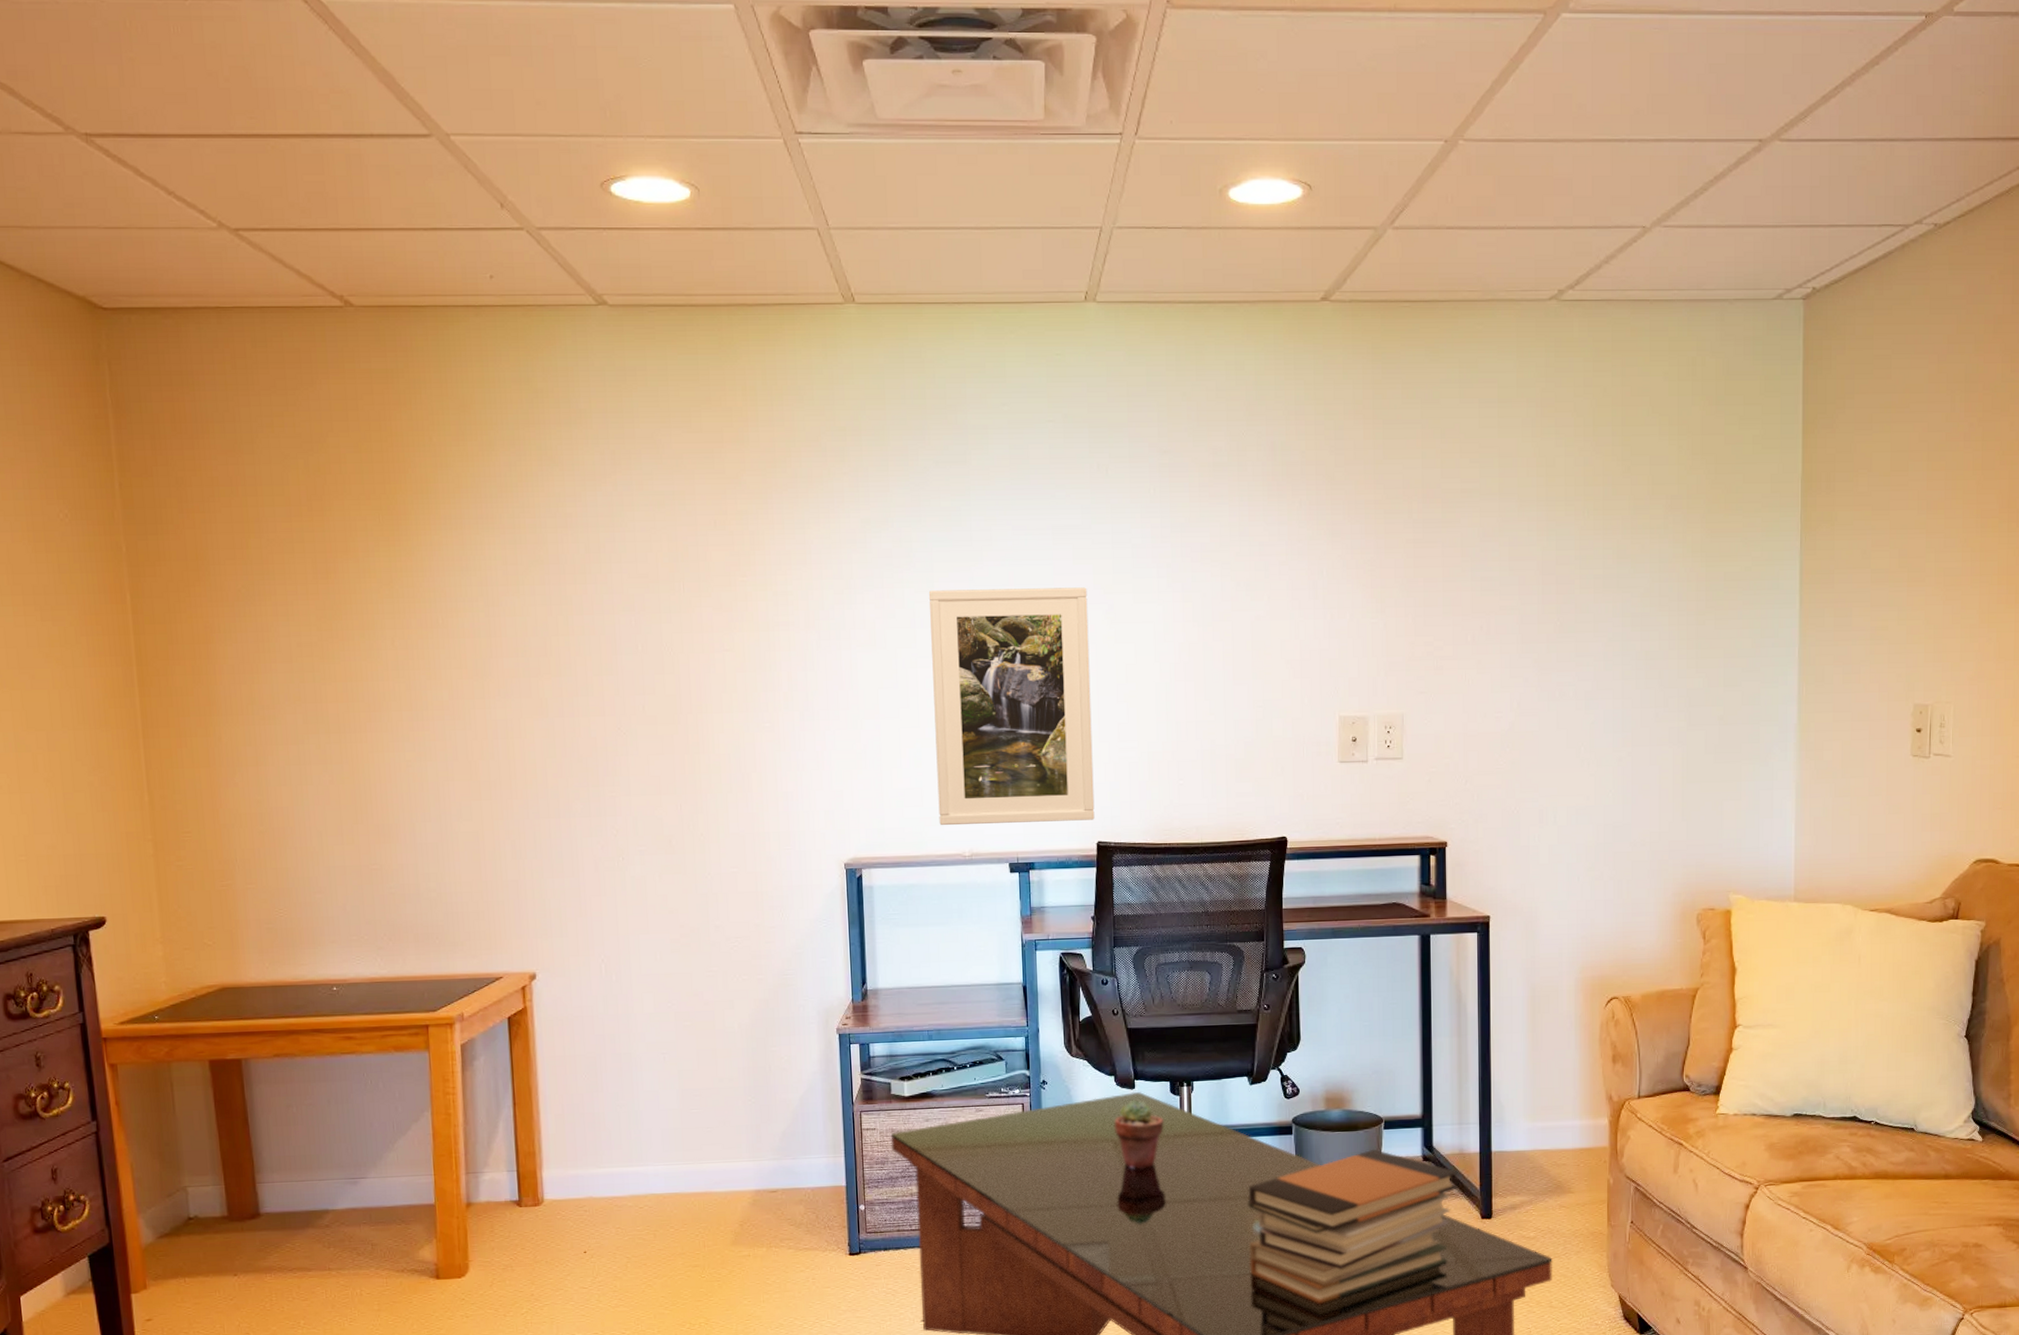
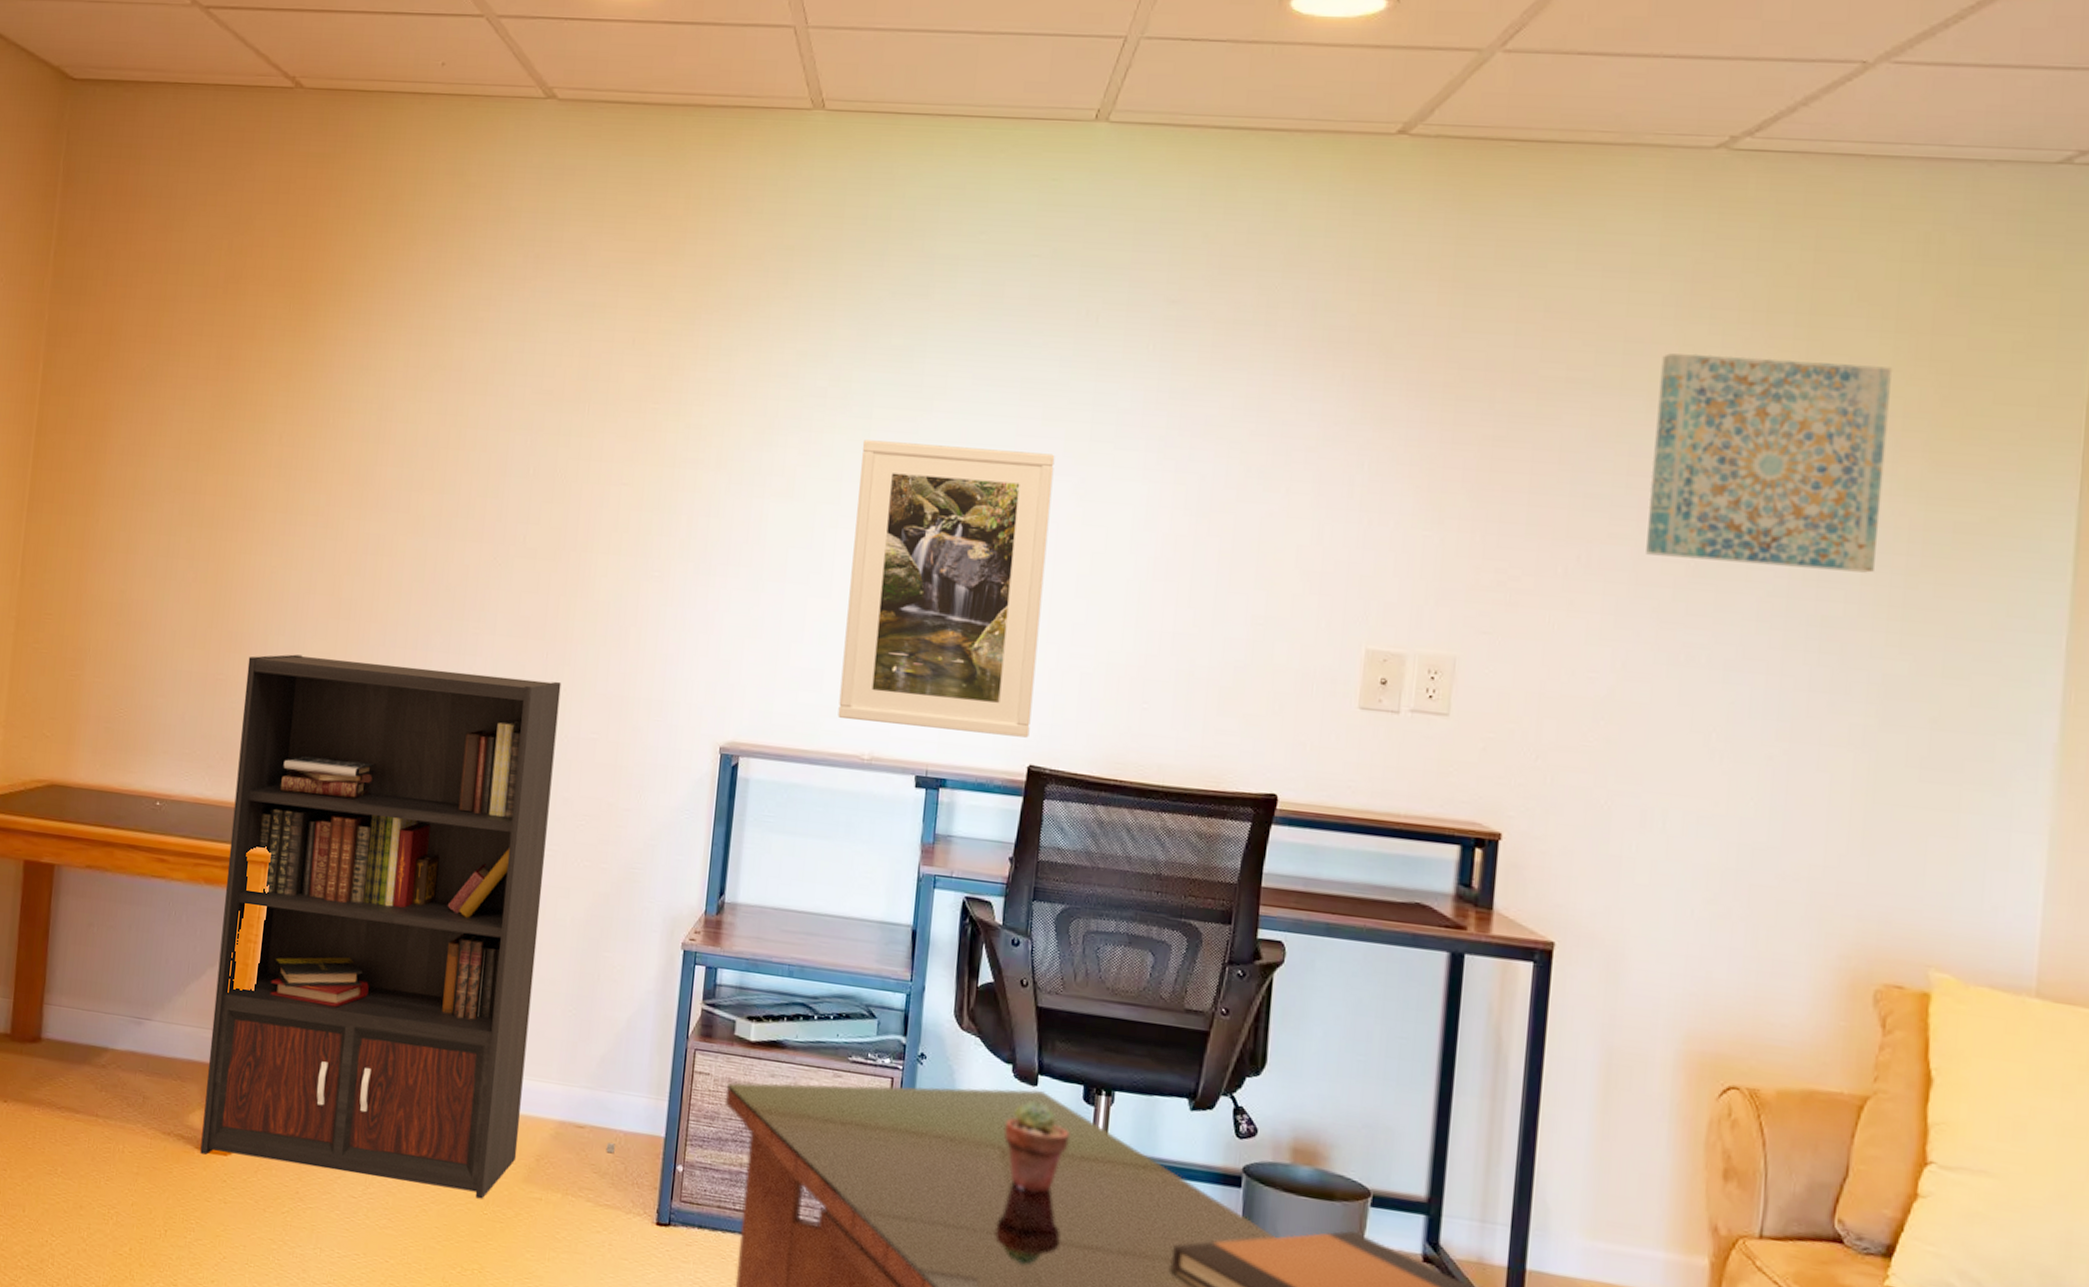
bookcase: none [399,828,806,1281] -> present [200,654,615,1199]
wall art: none [1525,462,1678,620] -> present [1646,353,1892,573]

